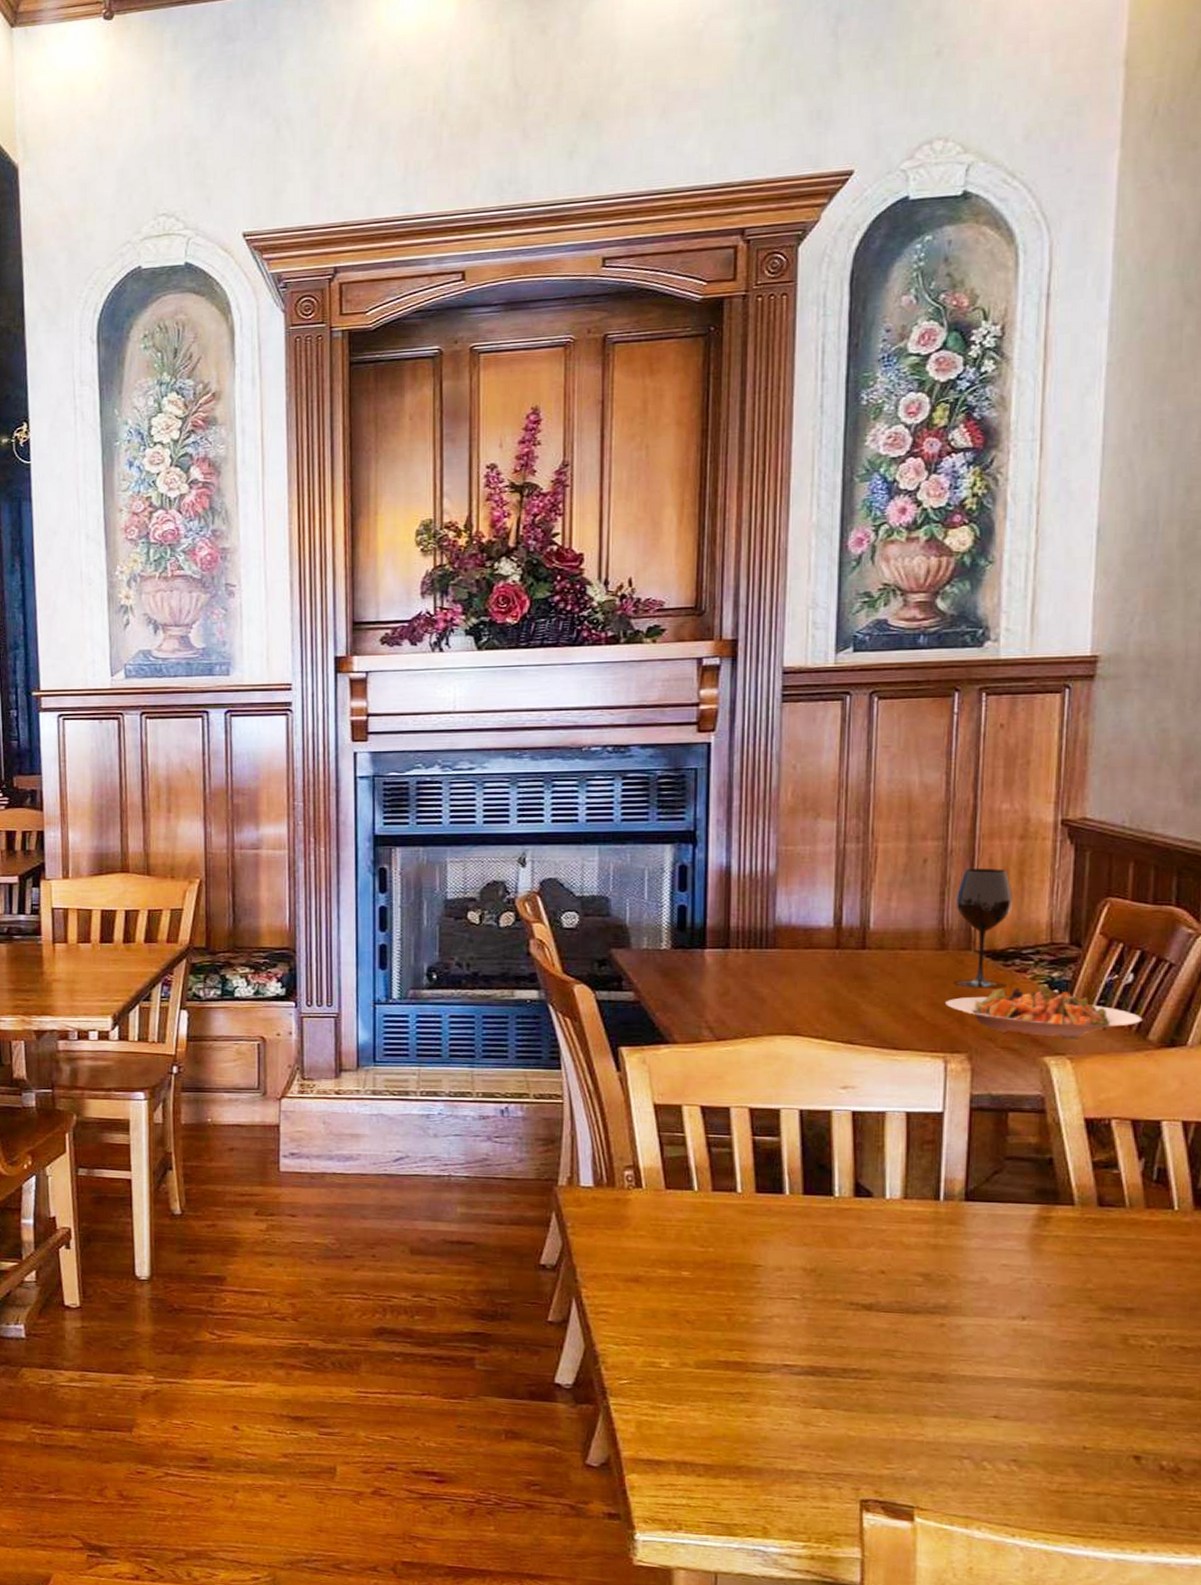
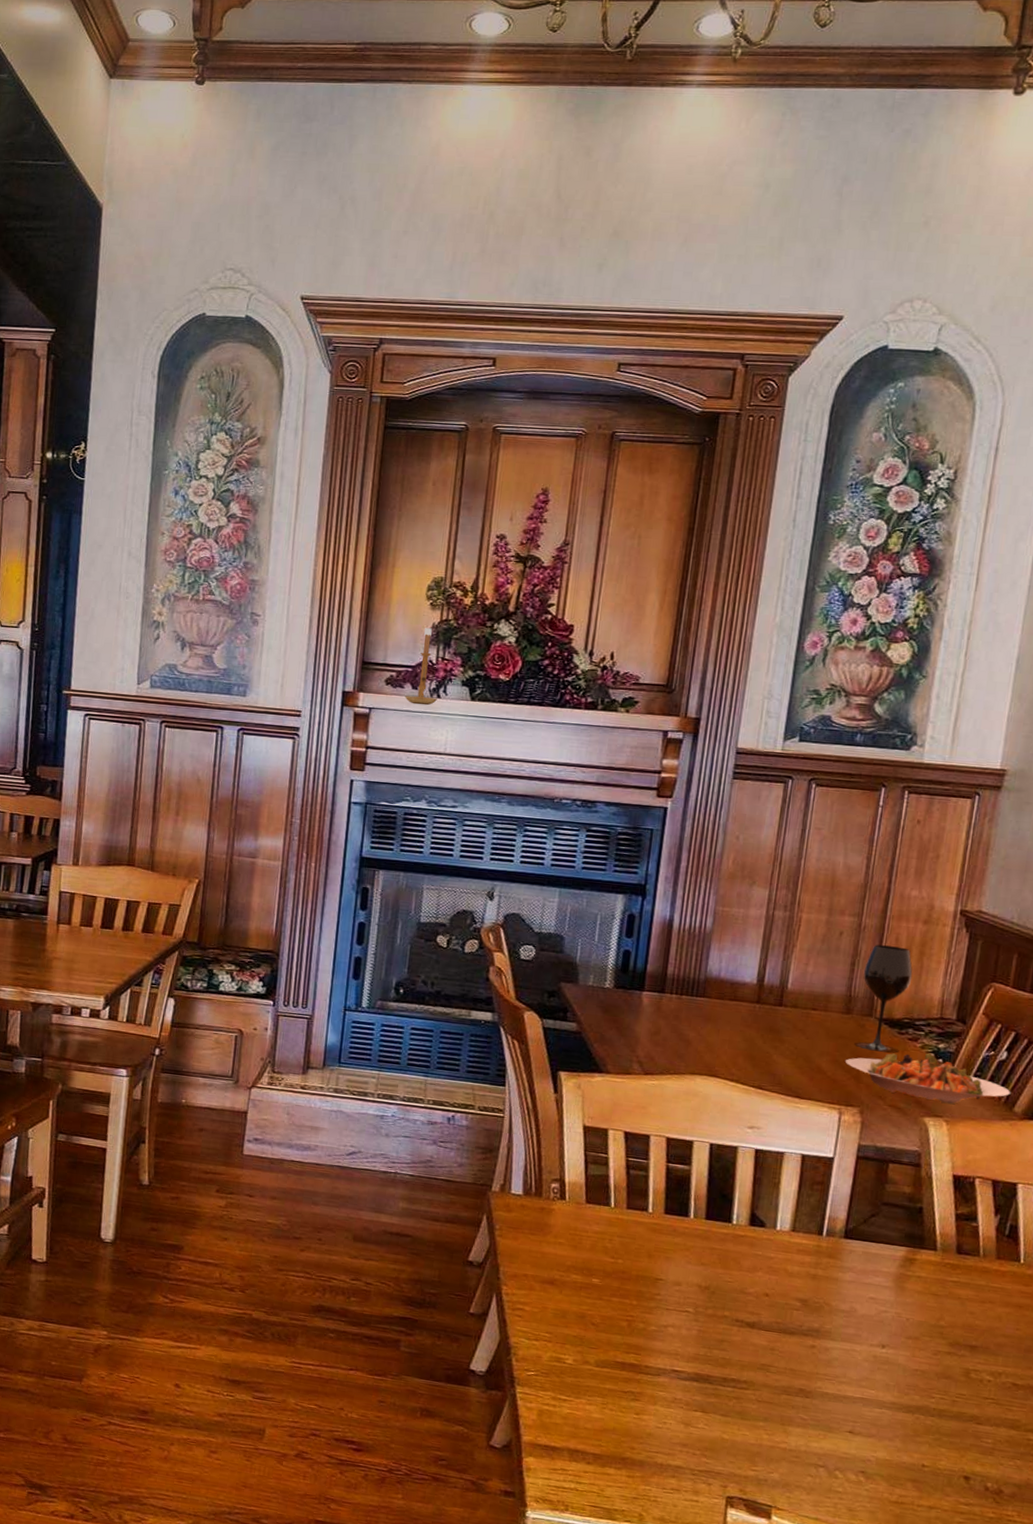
candle holder: none [403,576,440,662] -> present [405,628,437,706]

